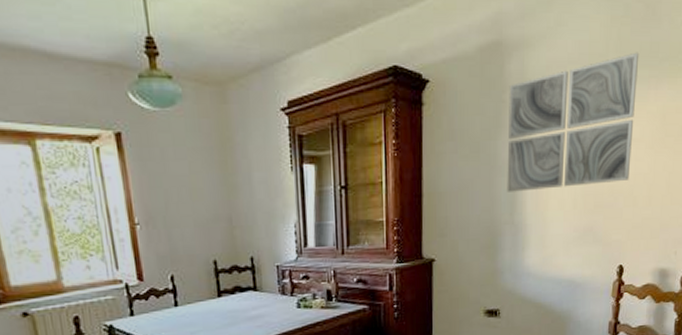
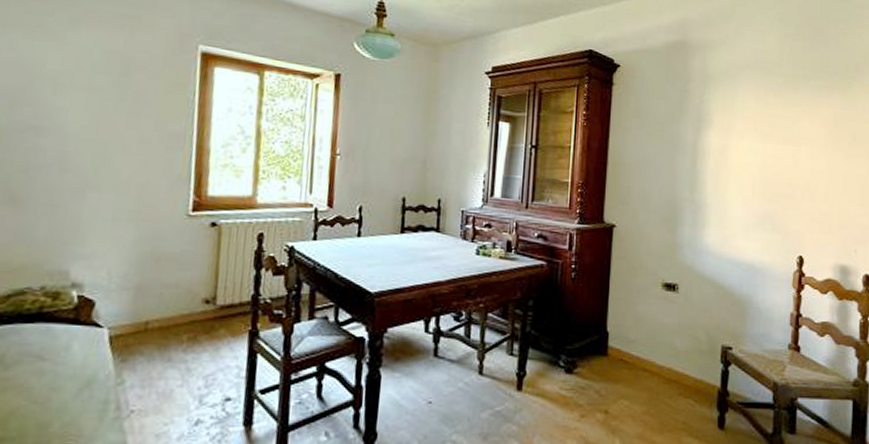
wall art: present [507,52,640,192] -> none [688,65,811,176]

